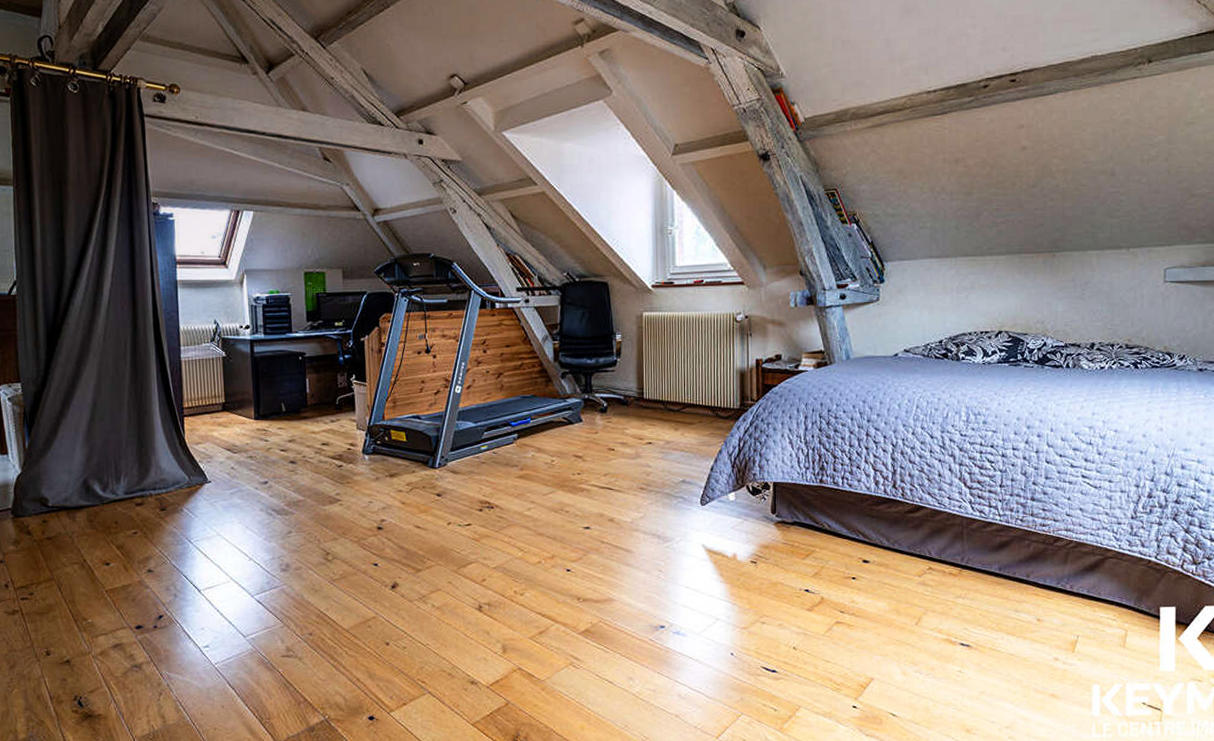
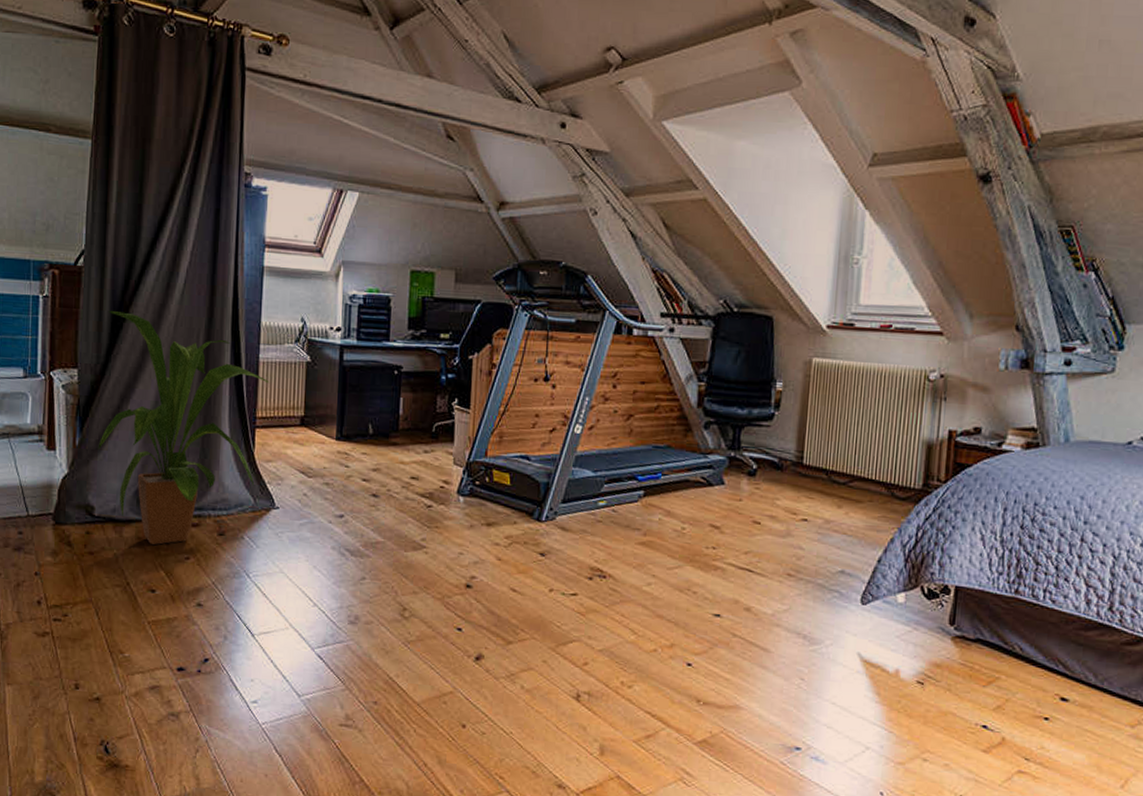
house plant: none [43,330,192,526] -> present [98,311,270,546]

